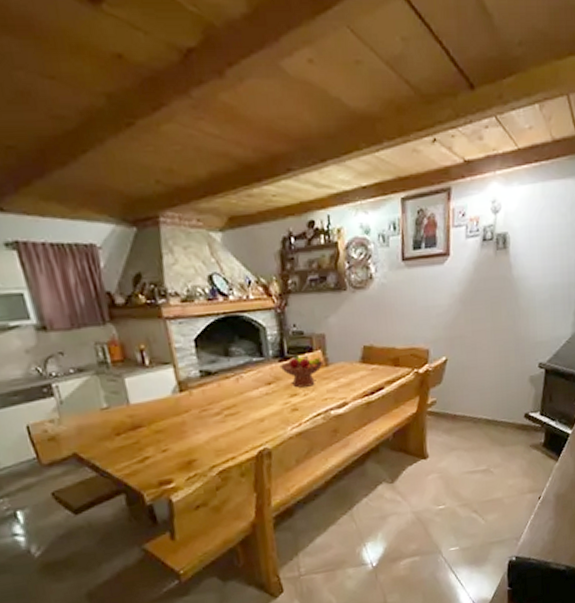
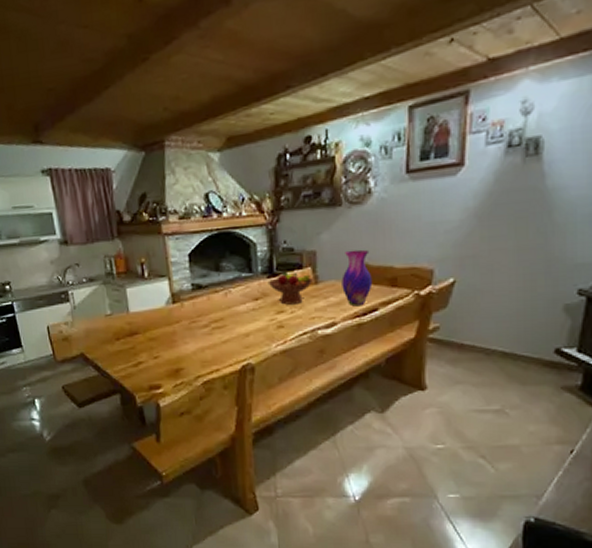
vase: none [350,332,378,387] -> present [341,249,373,307]

